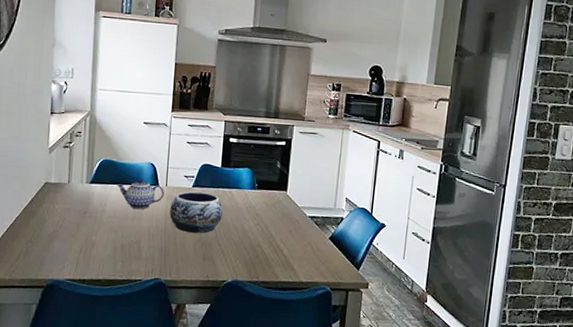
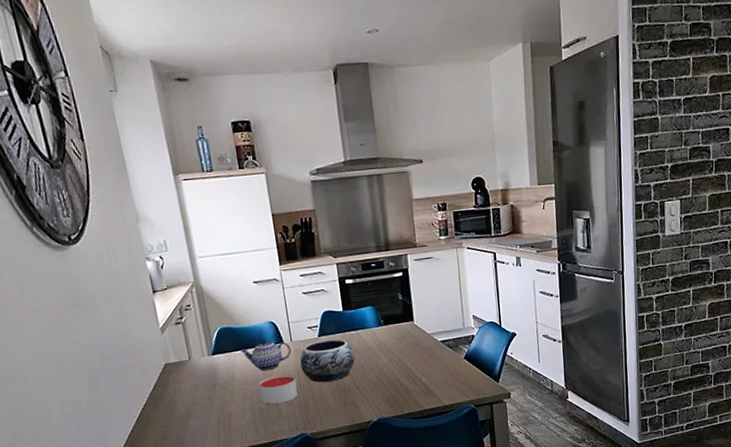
candle: none [125,216,162,244] -> present [259,374,298,405]

